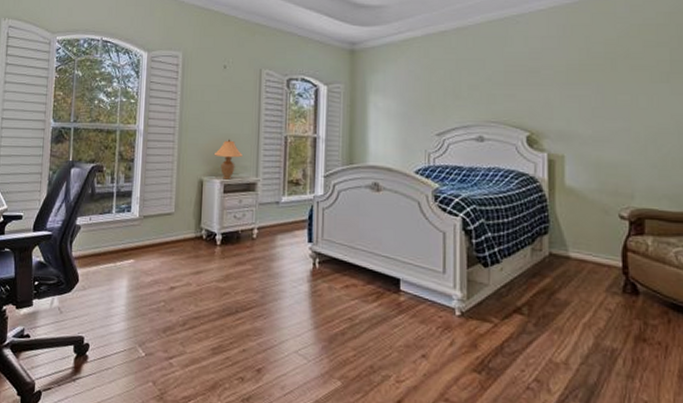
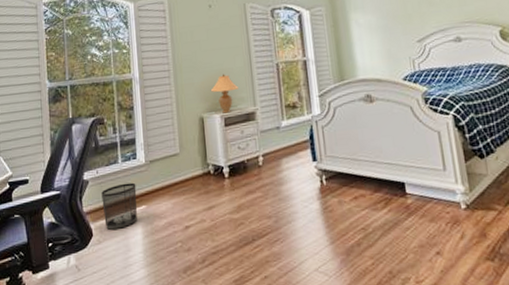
waste bin: none [91,234,127,280] -> present [101,182,137,231]

